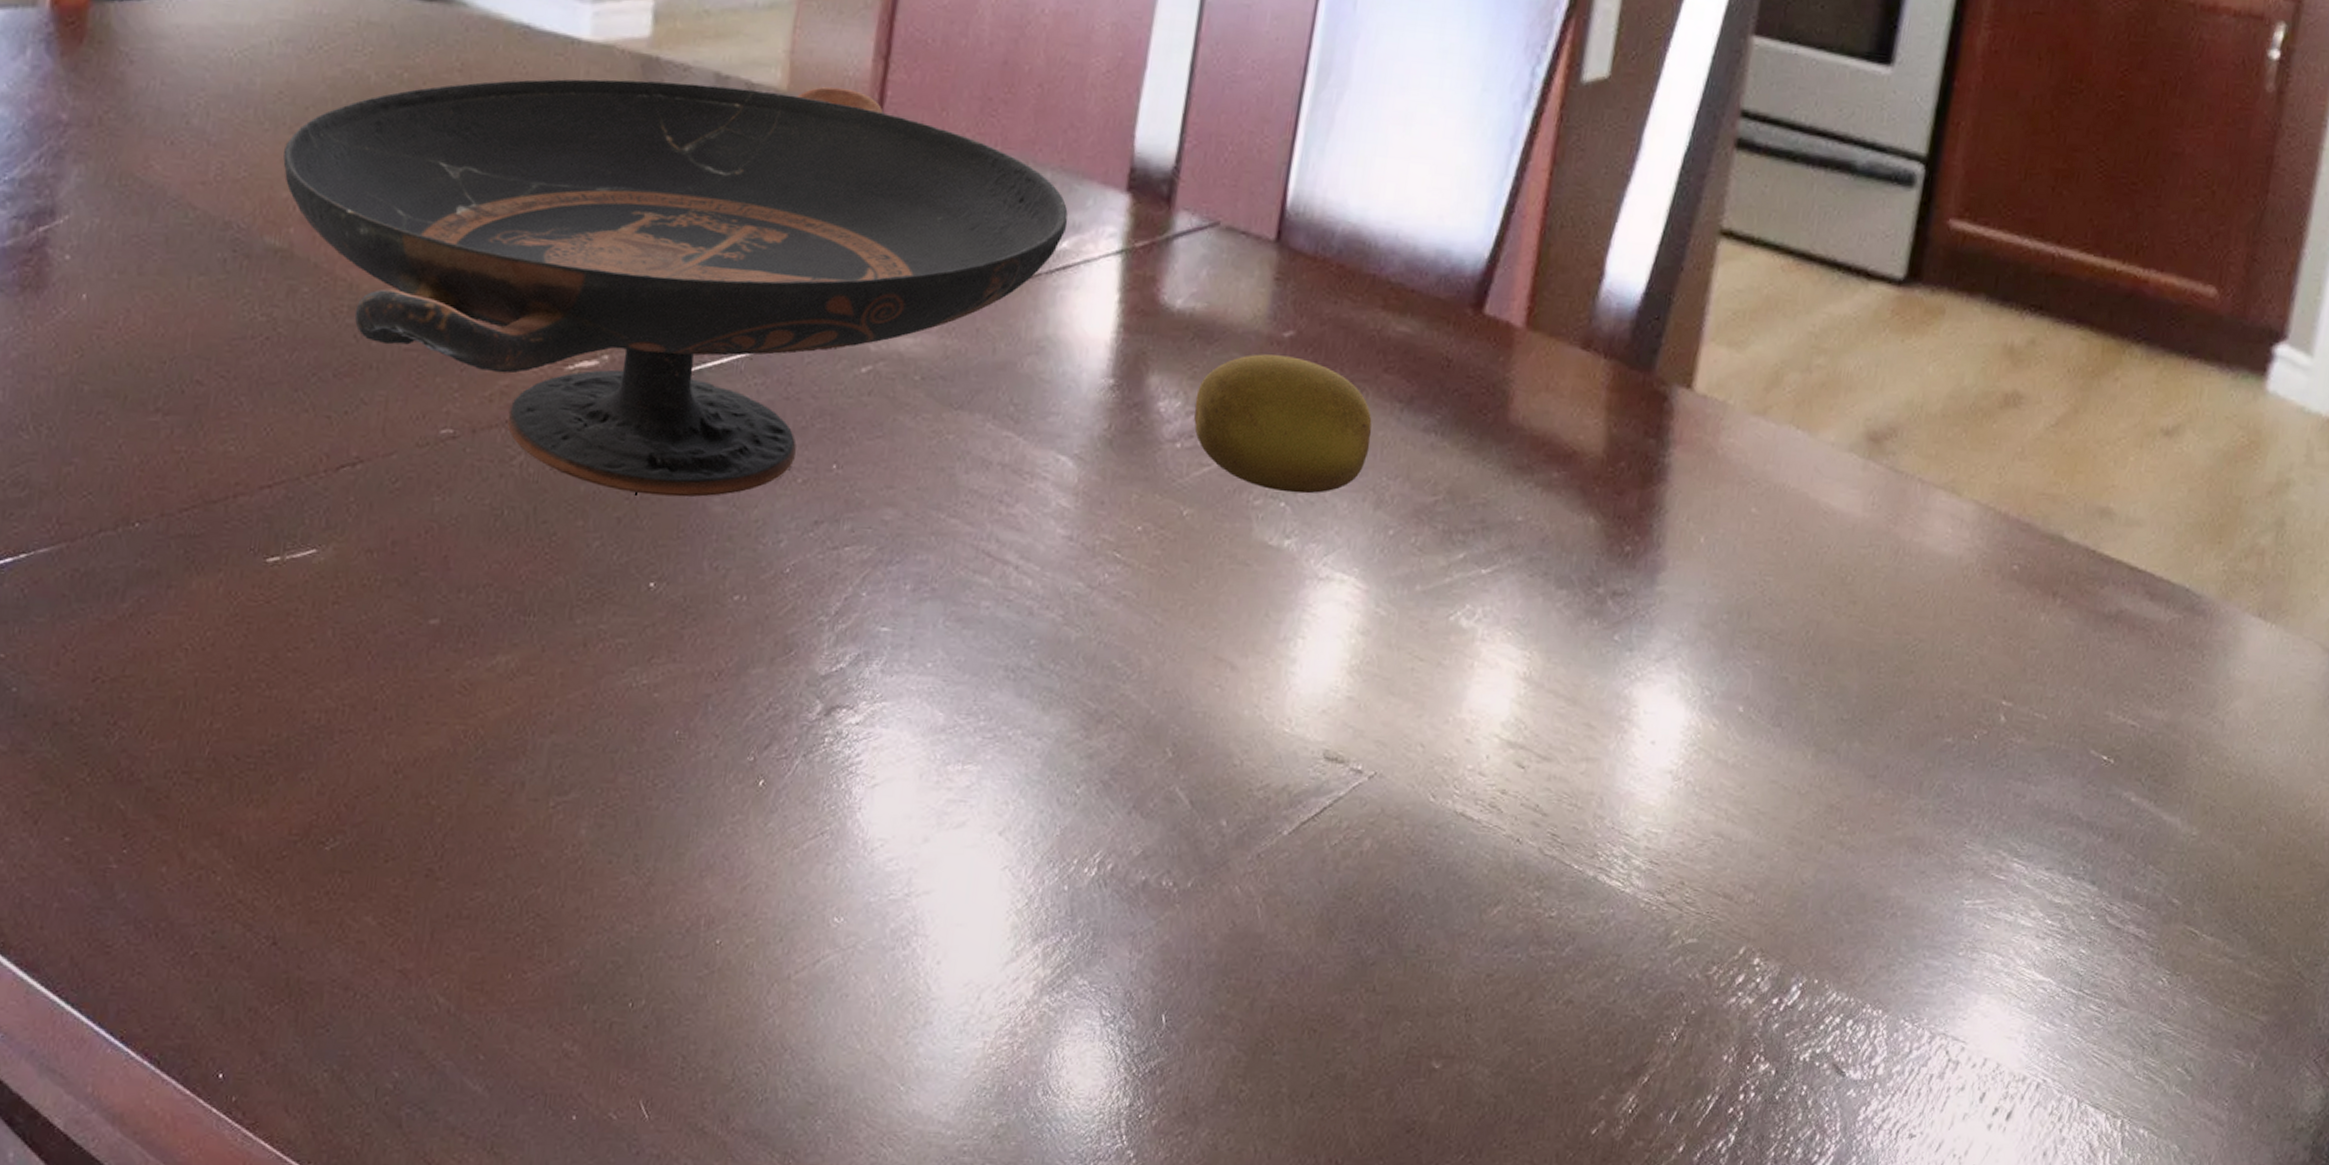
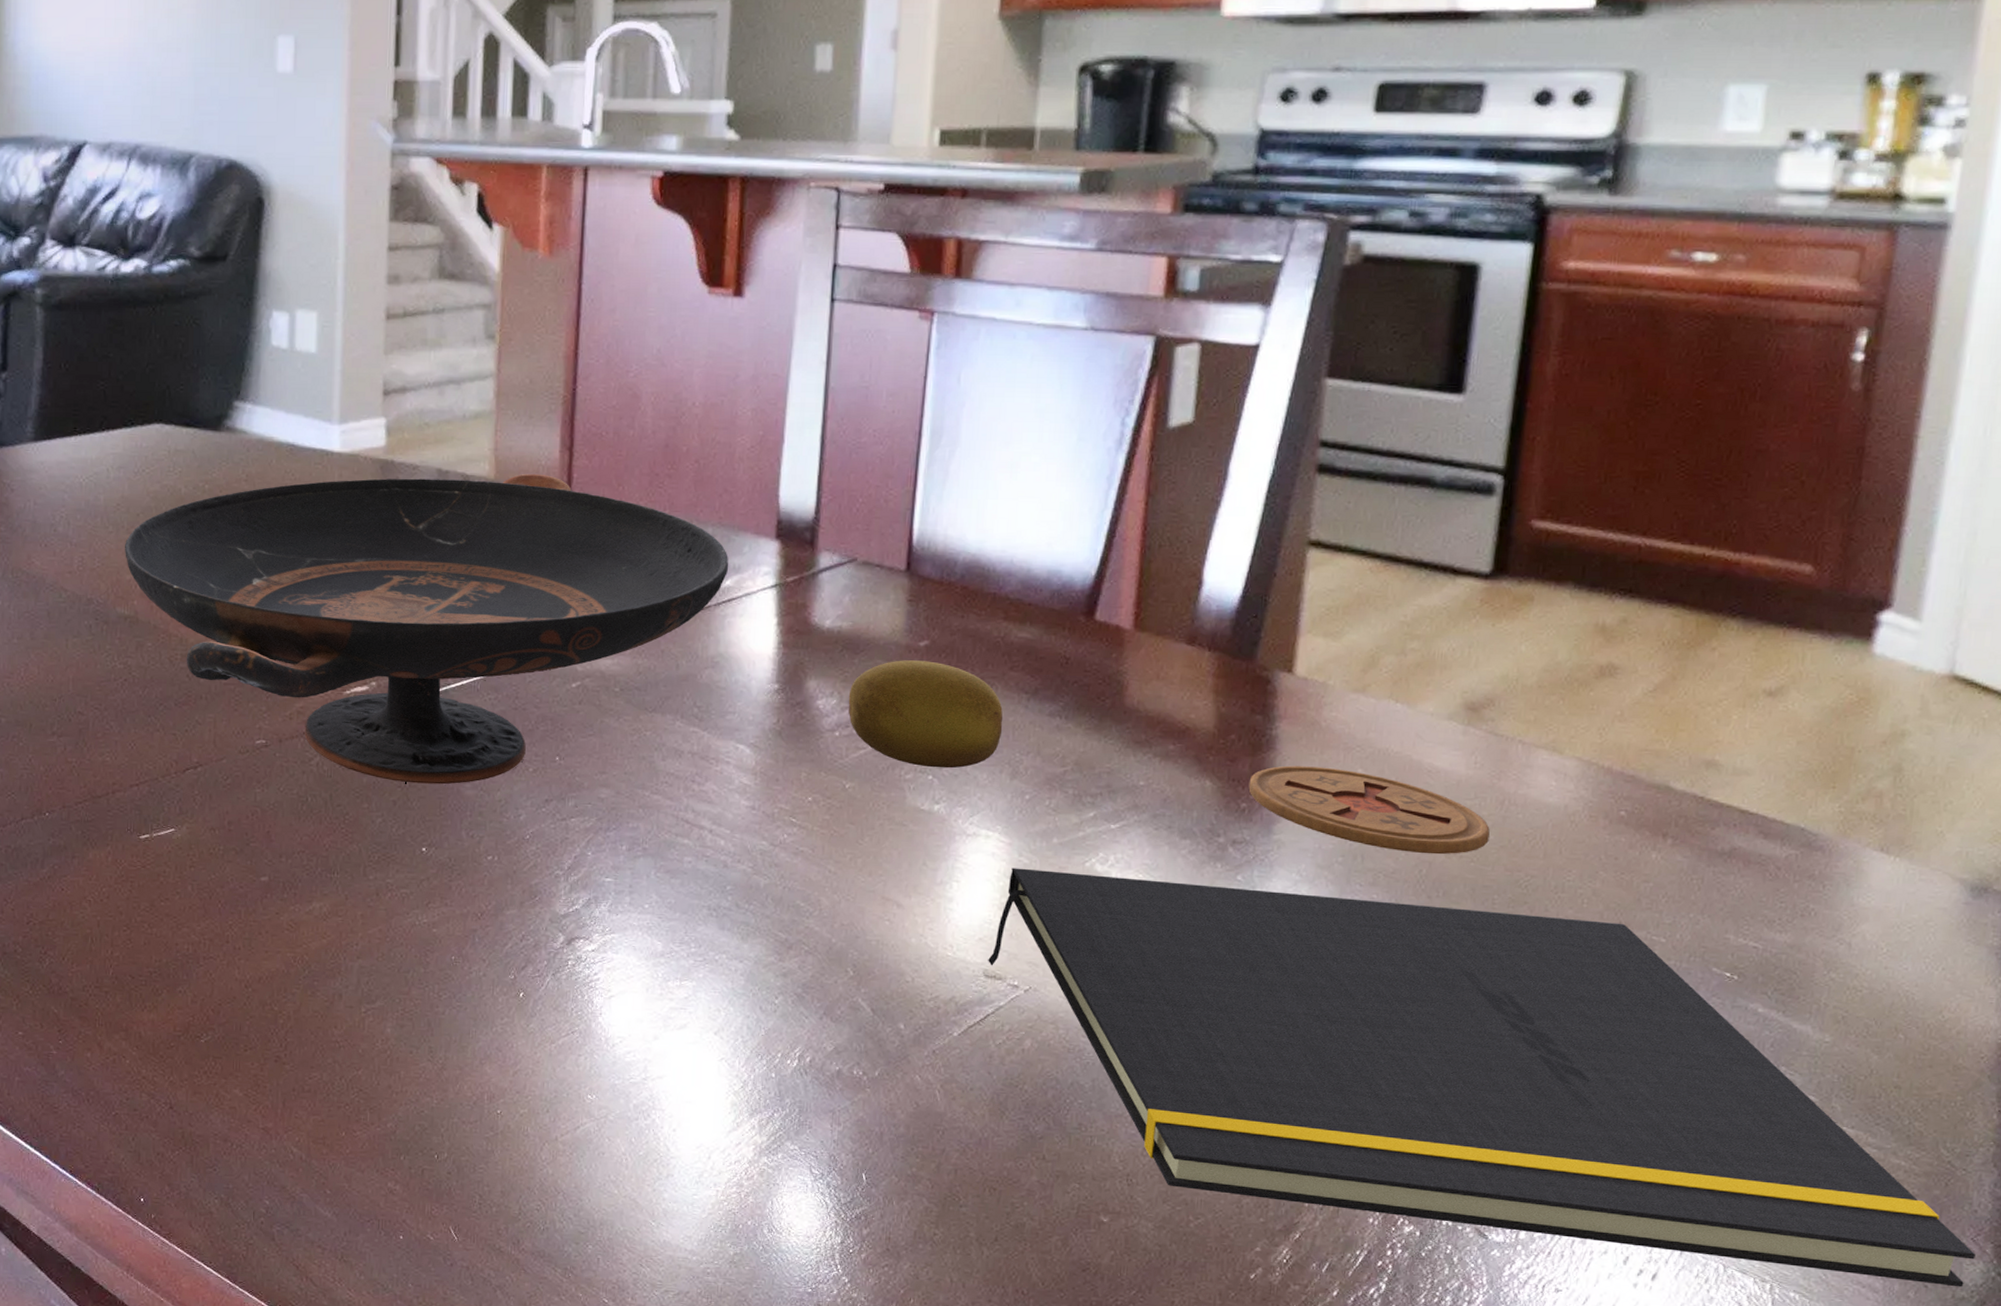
notepad: none [1330,621,2317,1117] -> present [988,868,1977,1287]
coaster: none [1634,501,1882,613] -> present [1248,765,1490,855]

